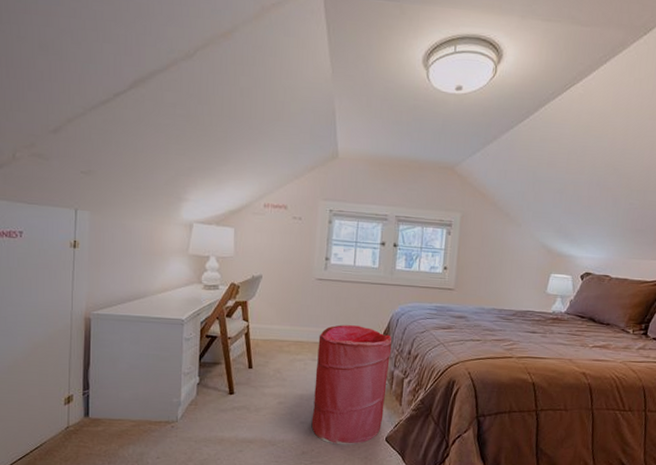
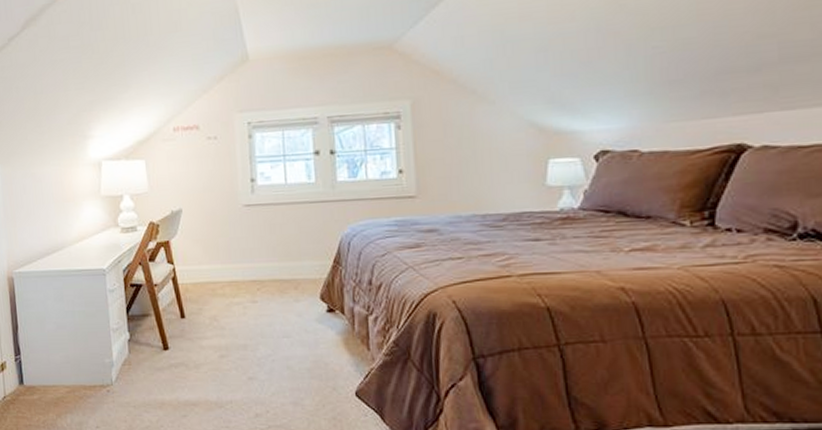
laundry hamper: present [311,325,392,445] -> none [256,255,349,404]

